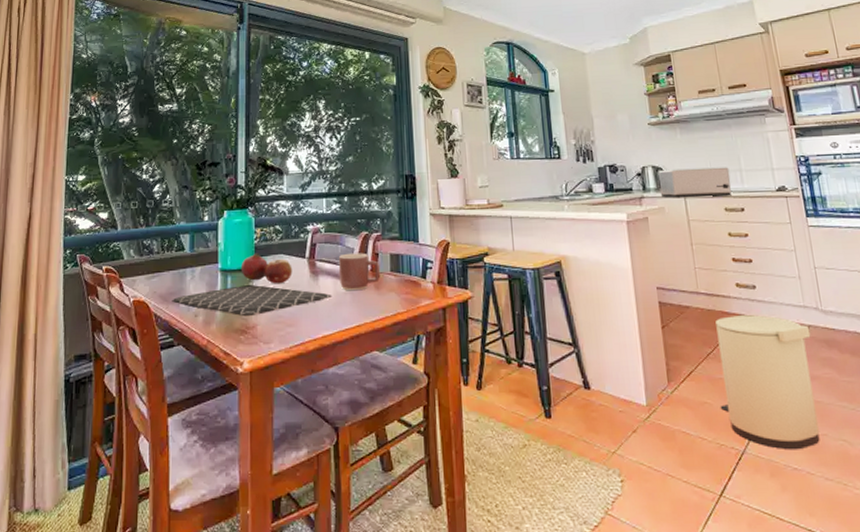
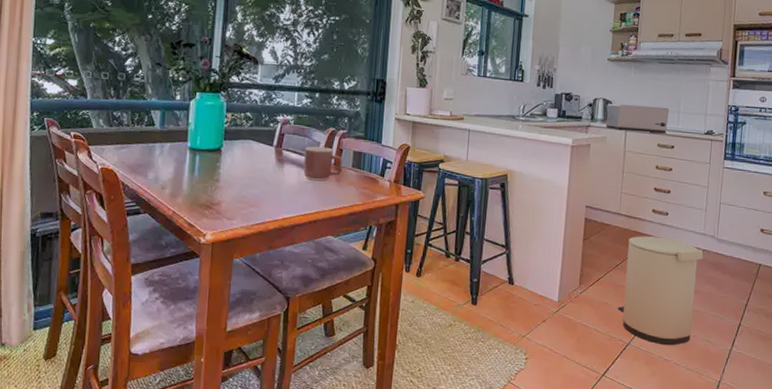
placemat: present [172,285,332,317] -> none [140,165,295,194]
fruit: present [241,253,268,281] -> none [209,136,236,162]
fruit: present [264,258,293,284] -> none [232,144,260,168]

